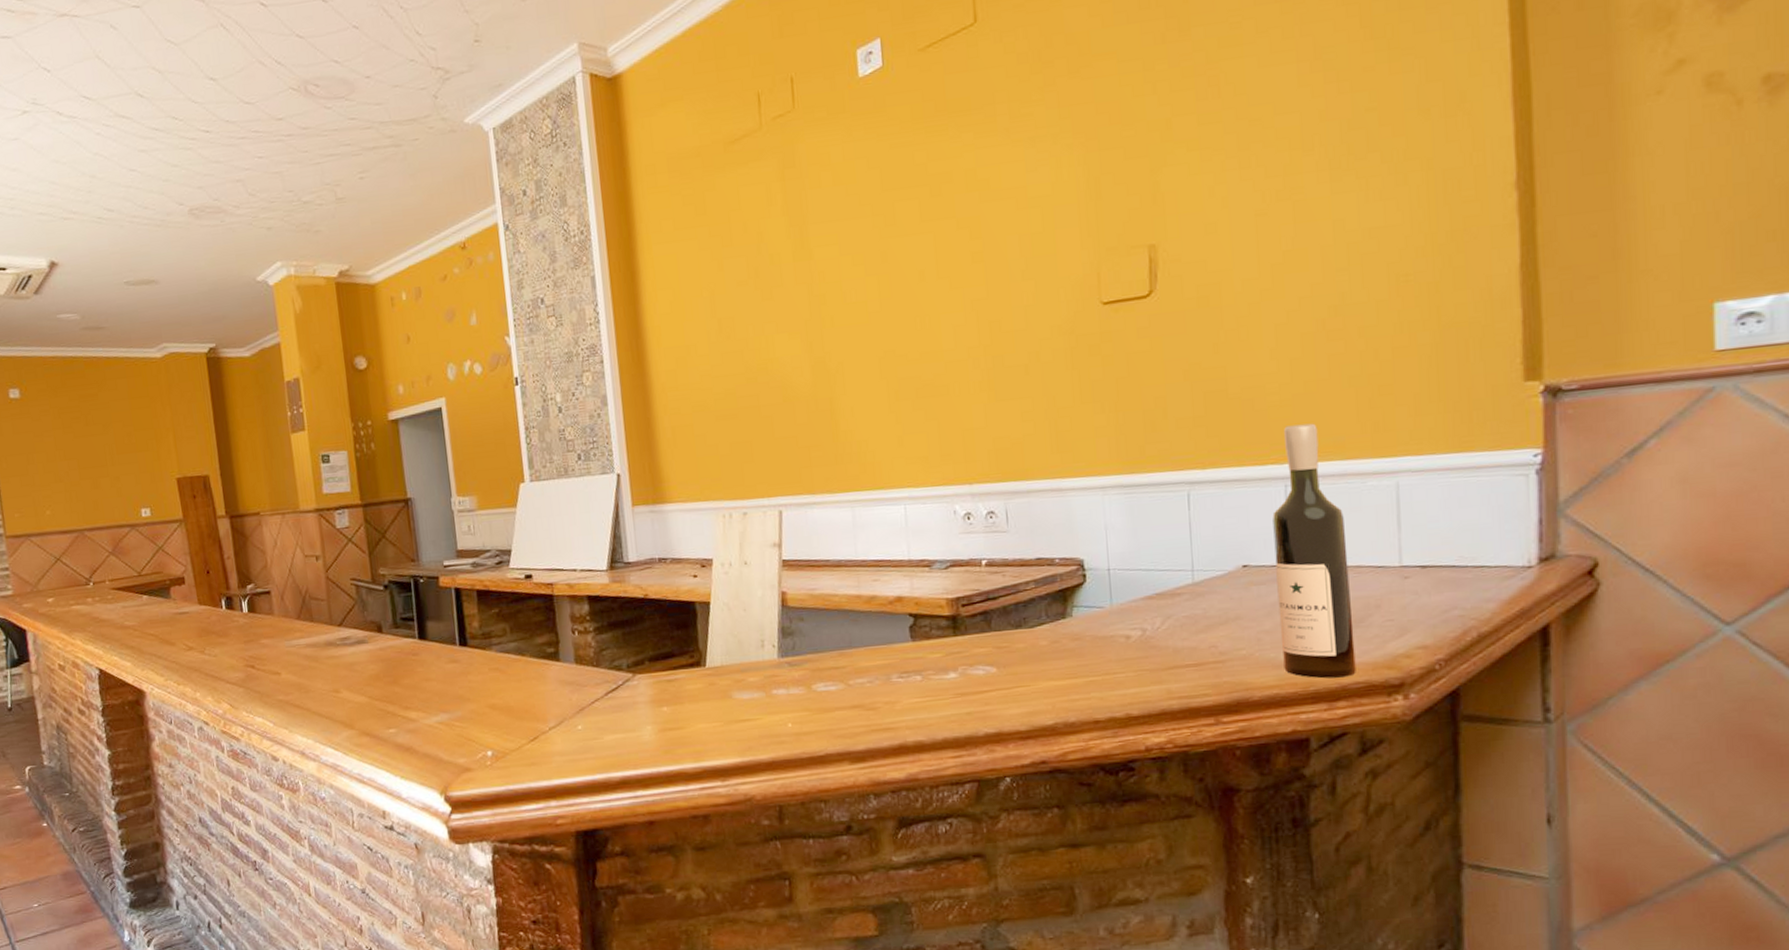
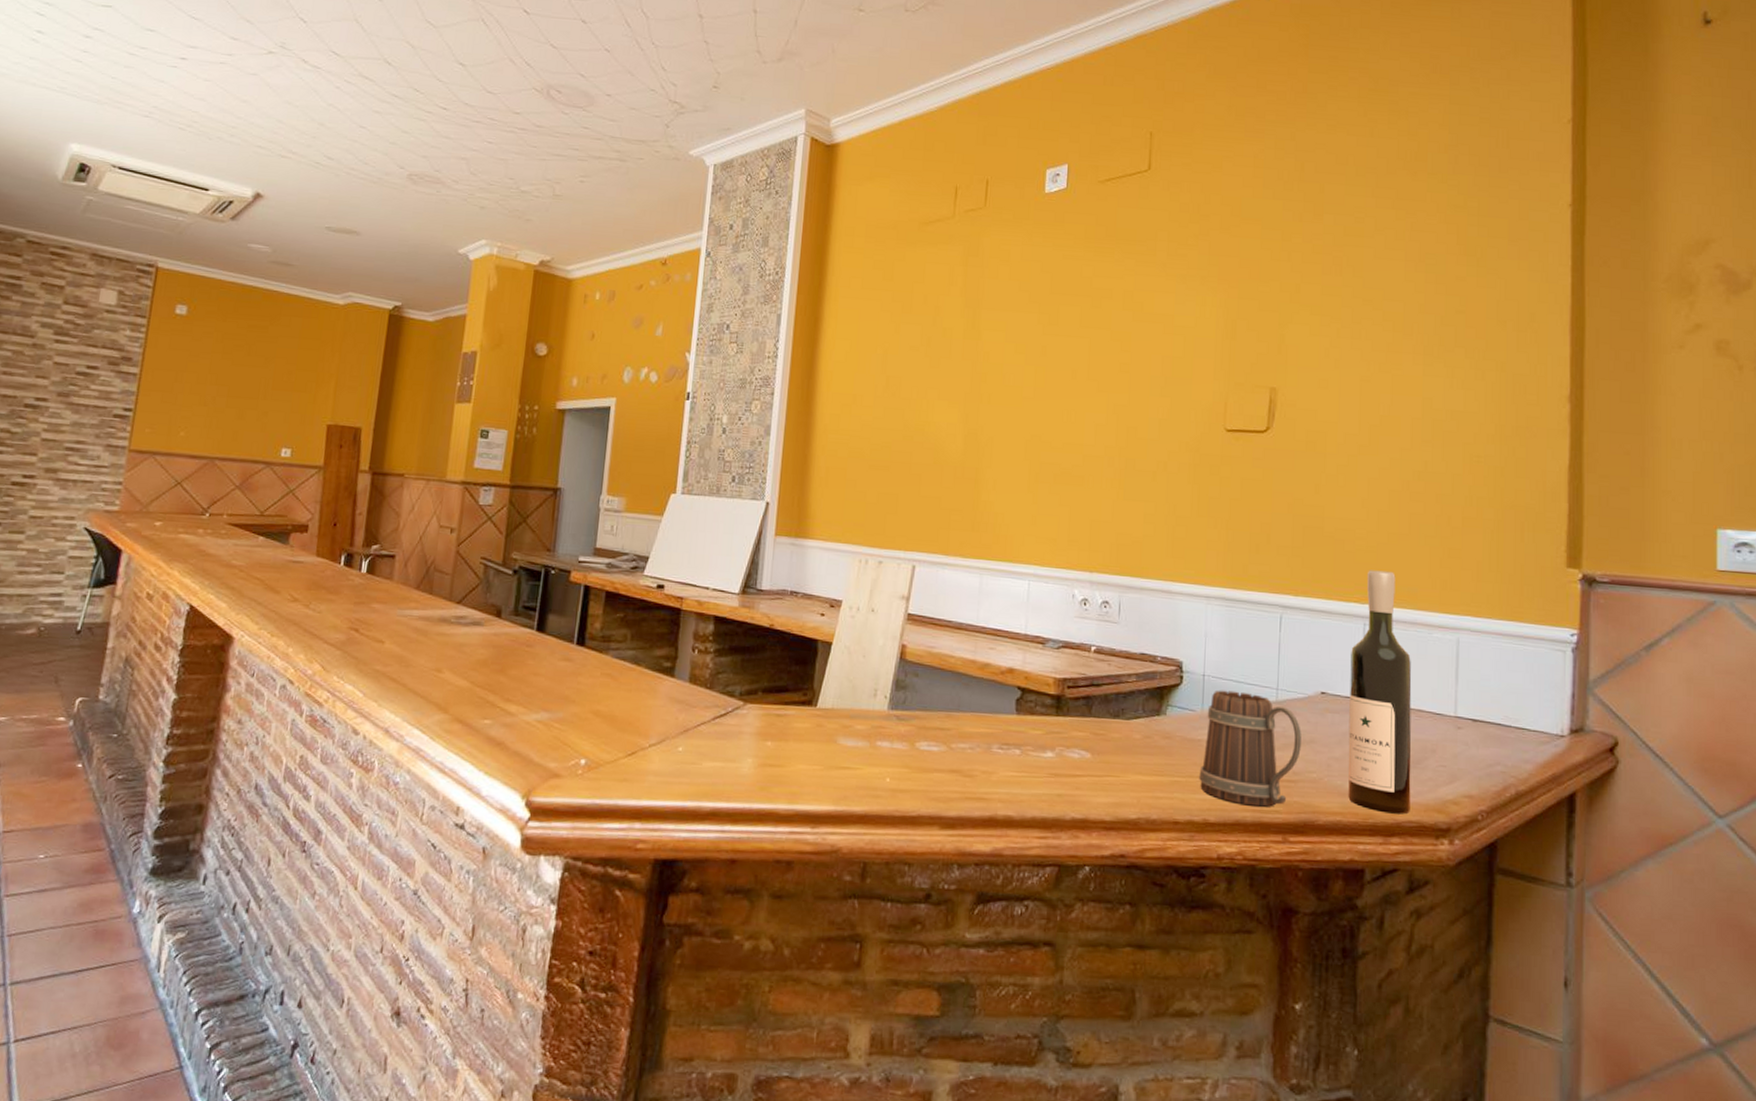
beer mug: none [1116,579,1226,695] -> present [1199,690,1301,808]

